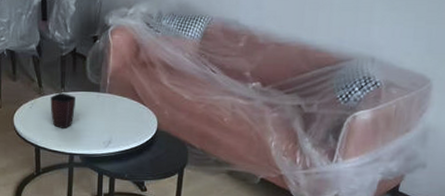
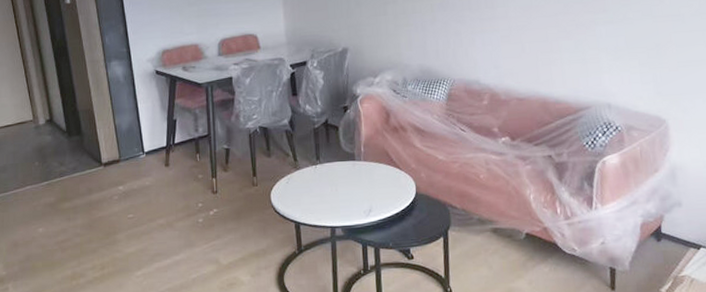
mug: present [50,93,75,128] -> none [306,165,332,201]

